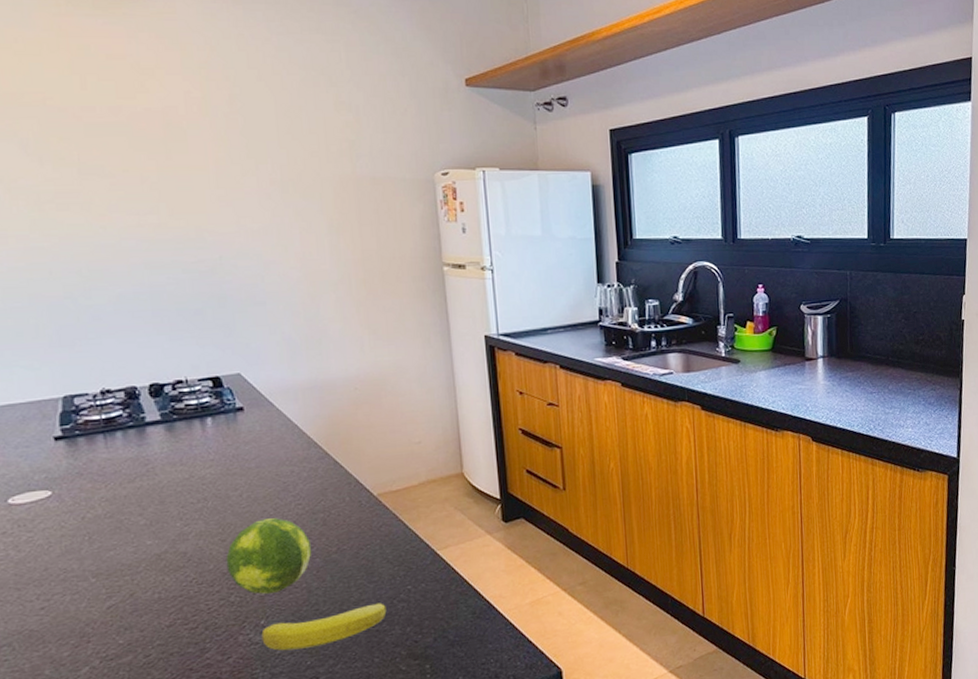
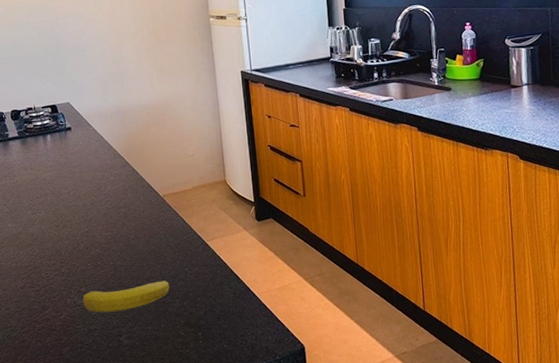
fruit: present [226,518,312,594] -> none [59,211,117,268]

